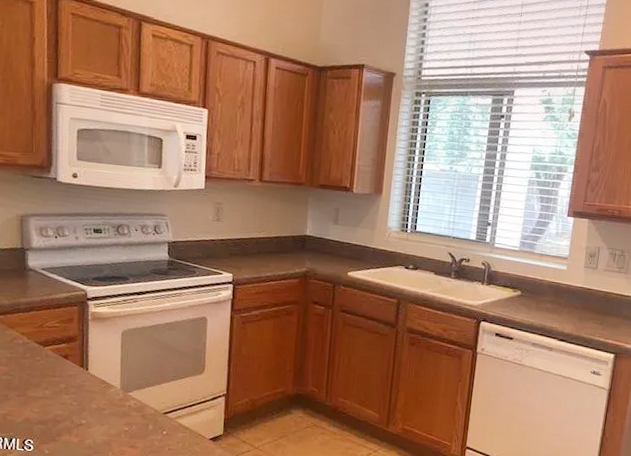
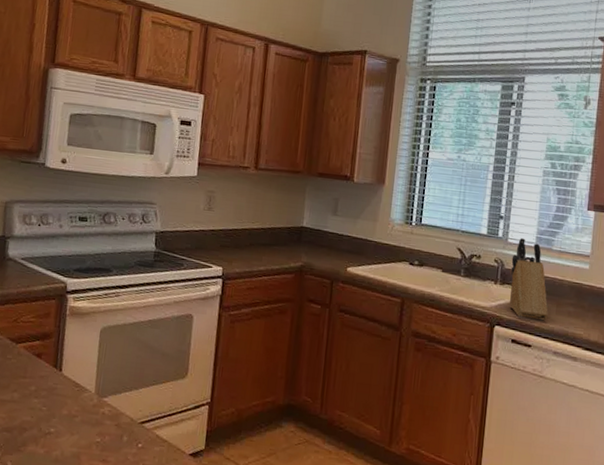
knife block: none [495,243,529,316] -> present [510,238,548,321]

